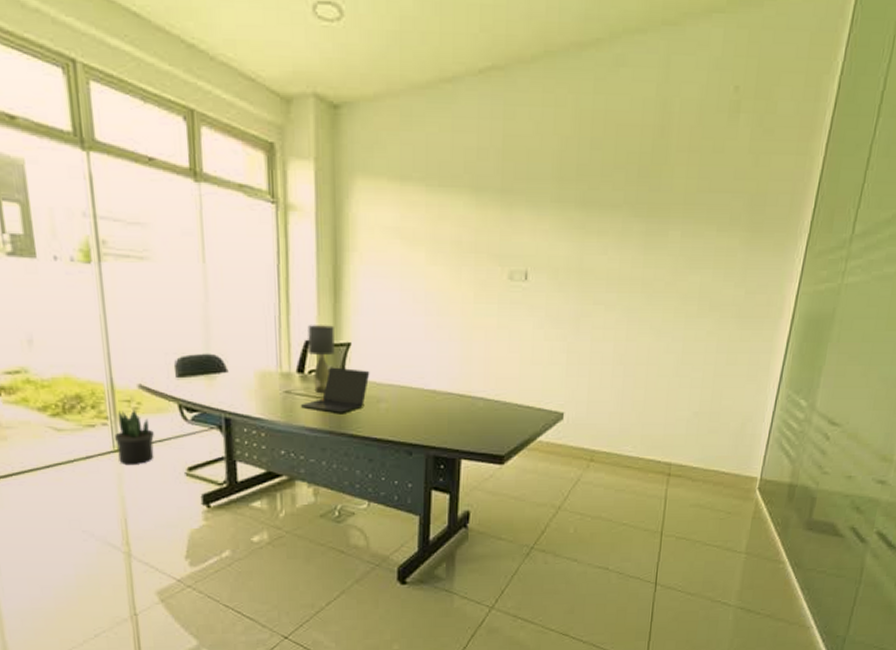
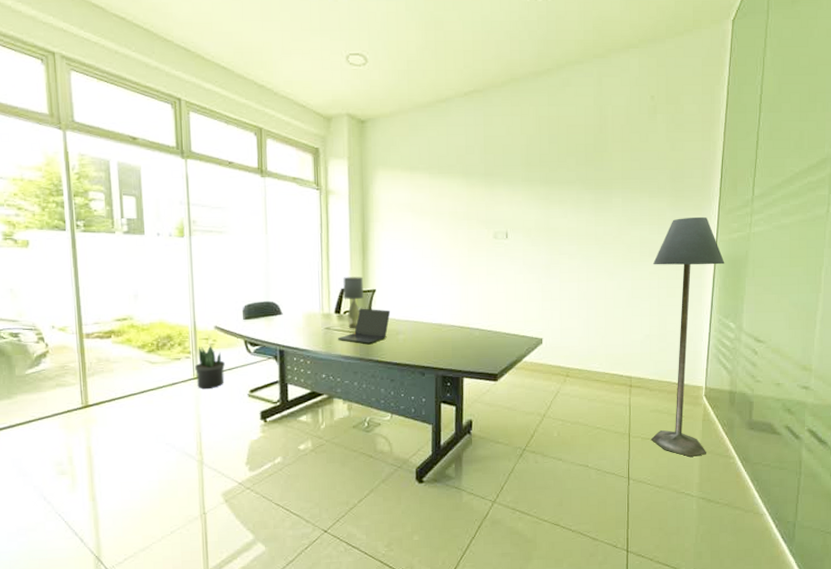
floor lamp: none [687,259,805,560] -> present [651,216,725,457]

